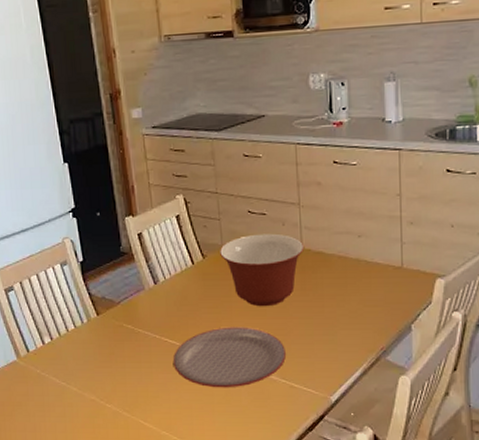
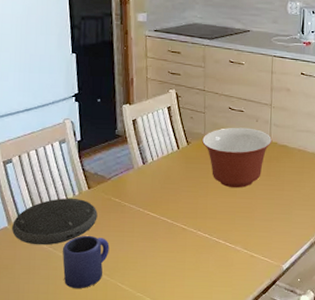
speaker: none [21,326,110,380] -> present [12,197,98,246]
mug: none [76,367,127,428] -> present [62,235,110,289]
plate: present [172,327,287,388] -> none [152,203,250,256]

